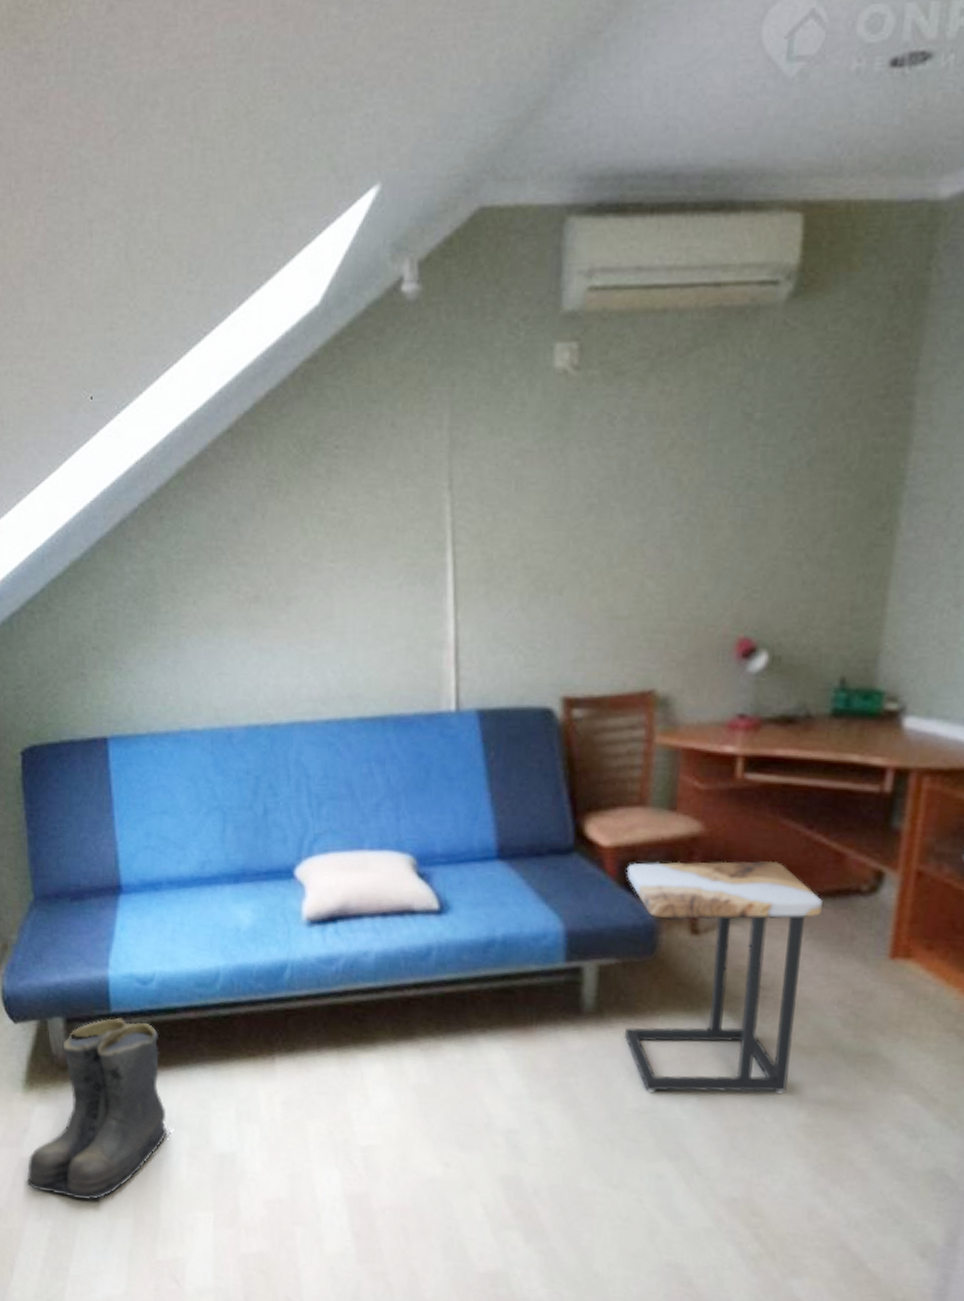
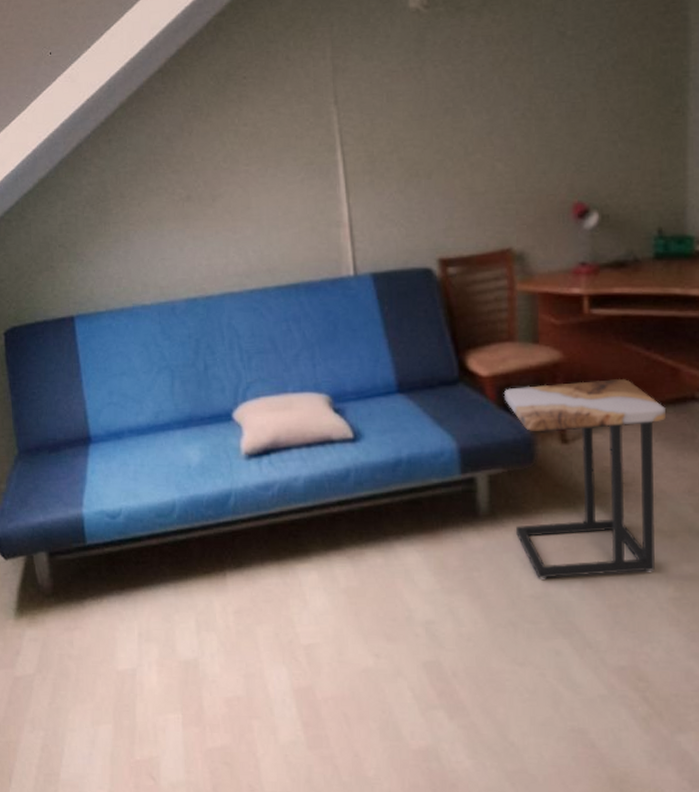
boots: present [25,1017,171,1201] -> none [19,548,142,711]

